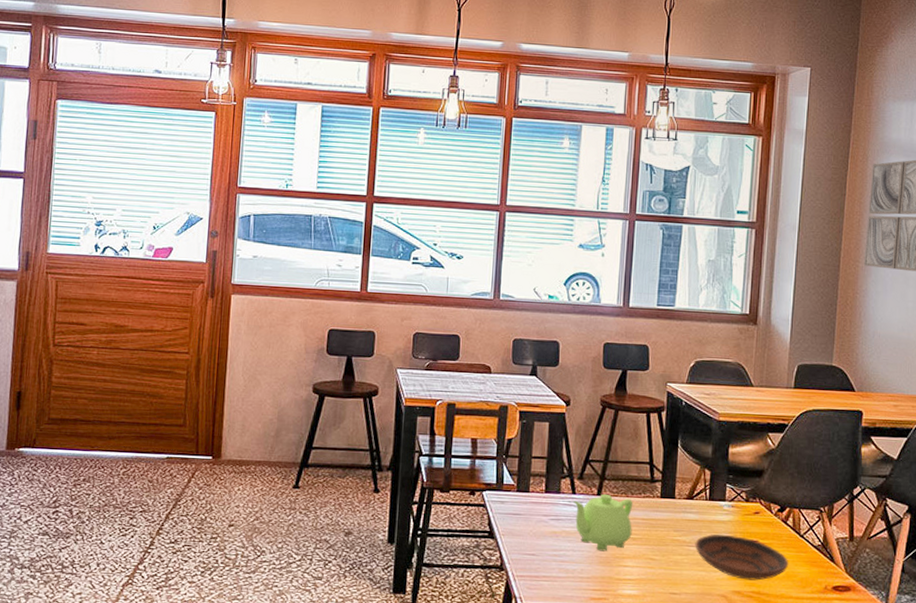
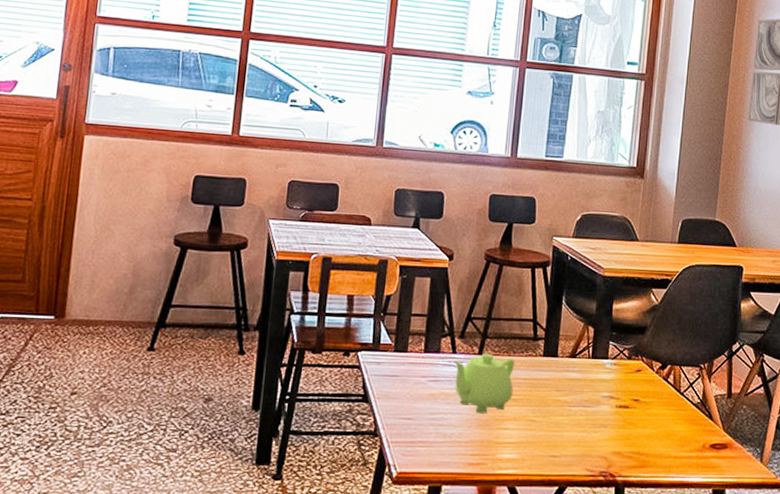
bowl: present [695,534,789,581] -> none [576,393,669,441]

